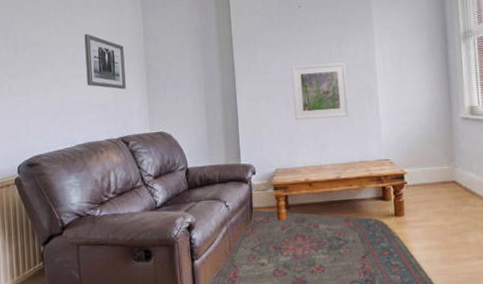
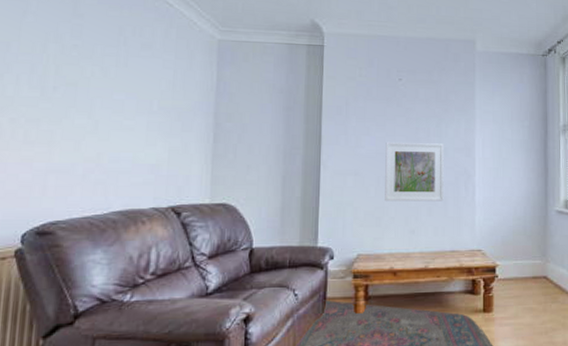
wall art: present [84,34,126,90] -> none [135,80,189,149]

